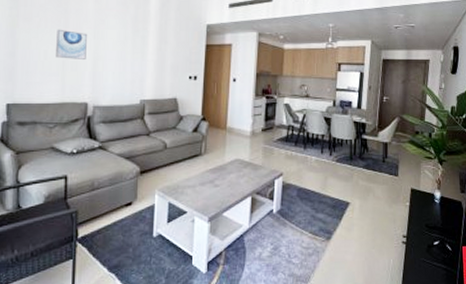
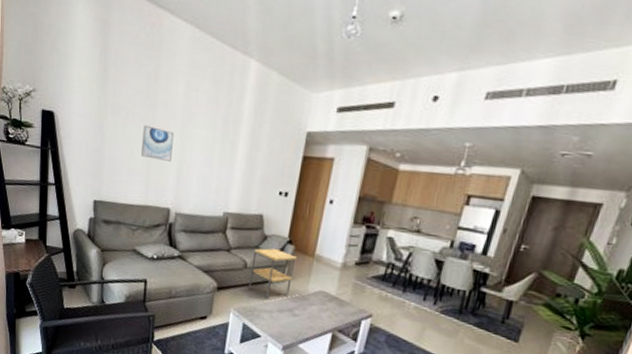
side table: none [171,126,212,176] -> present [249,248,298,300]

